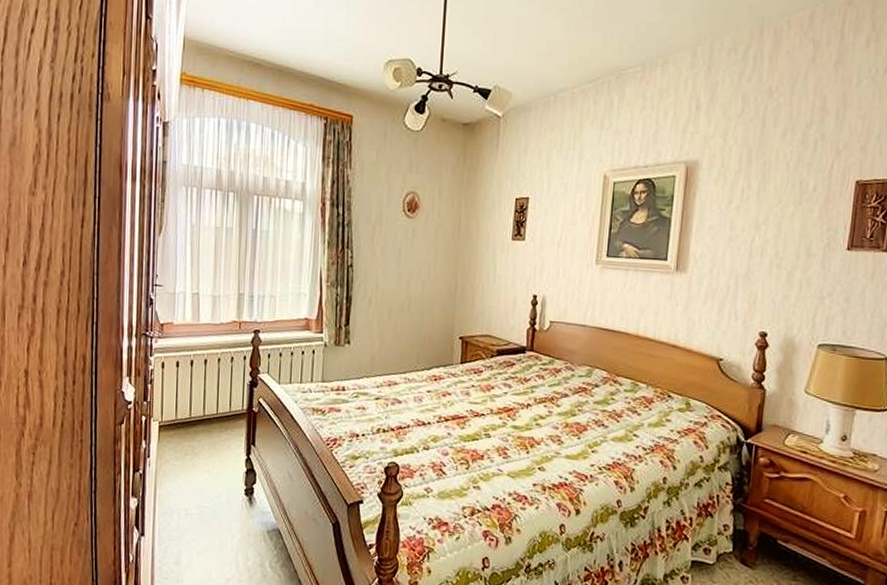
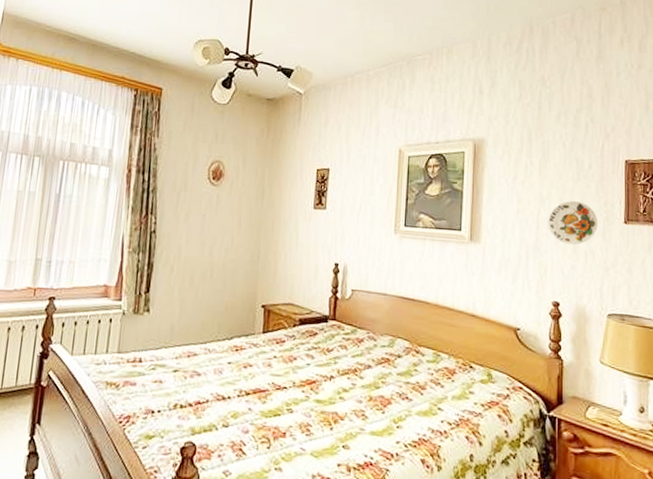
decorative plate: none [762,227,818,274] -> present [548,201,598,245]

